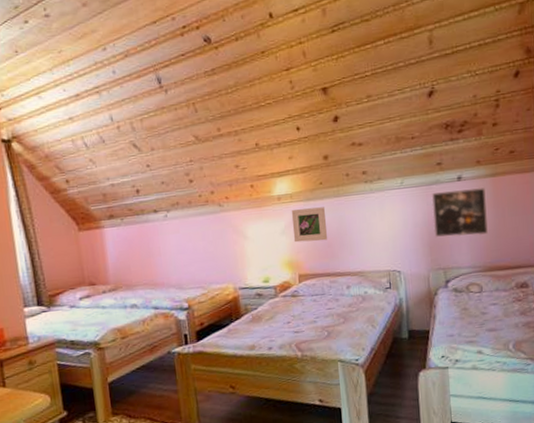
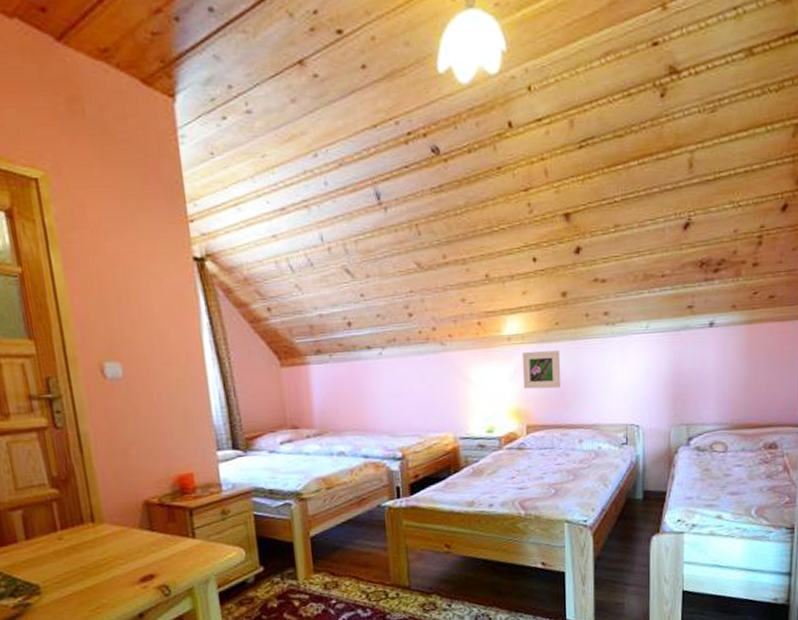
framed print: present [431,187,488,237] -> none [679,335,739,390]

